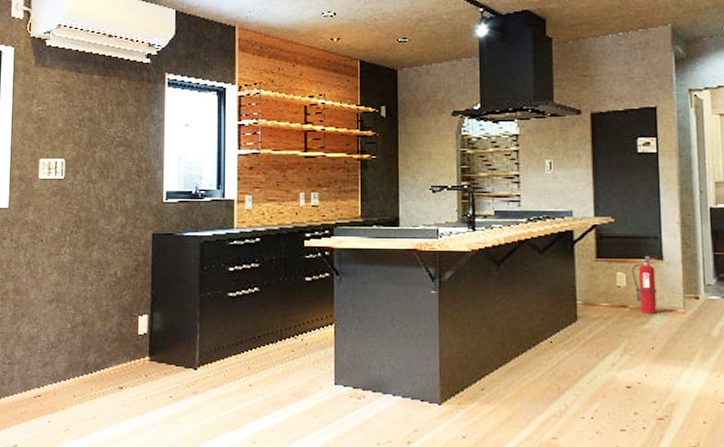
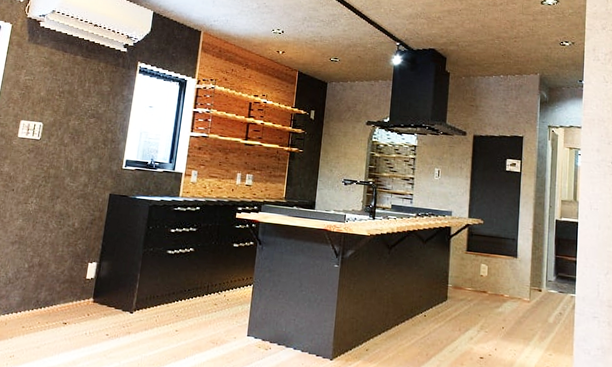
fire extinguisher: present [632,256,658,314] -> none [492,253,514,300]

